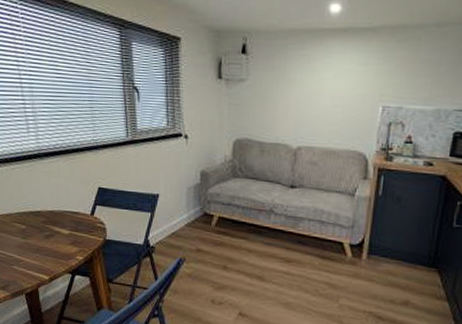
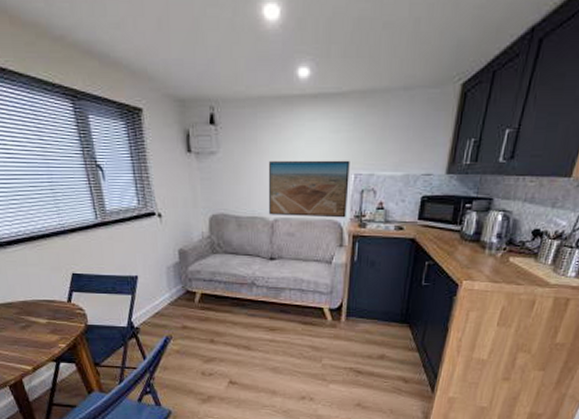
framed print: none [293,90,378,150] -> present [269,160,350,218]

